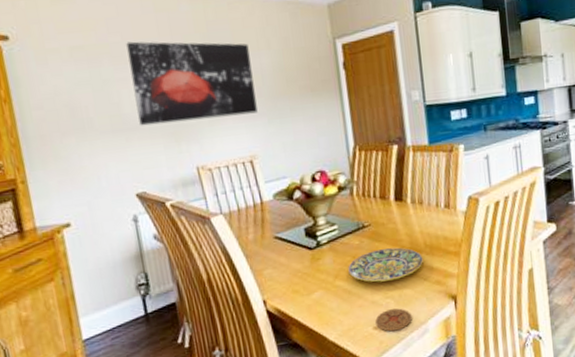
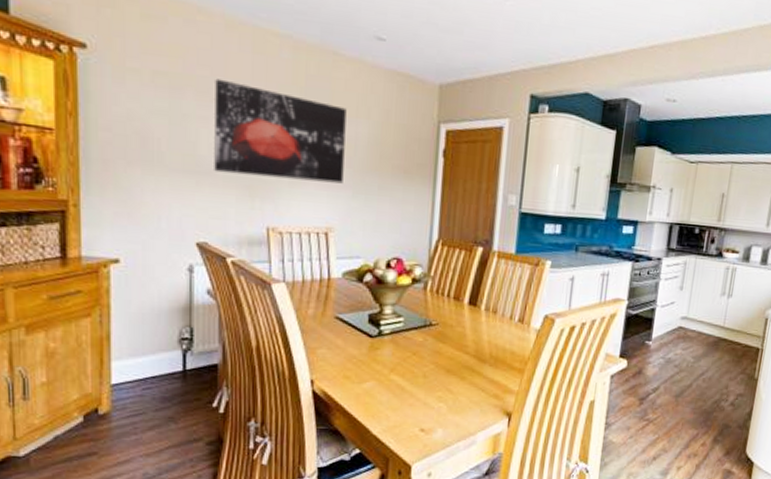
plate: present [348,247,424,283] -> none [406,351,487,385]
coaster: present [375,308,412,332] -> none [423,414,462,437]

